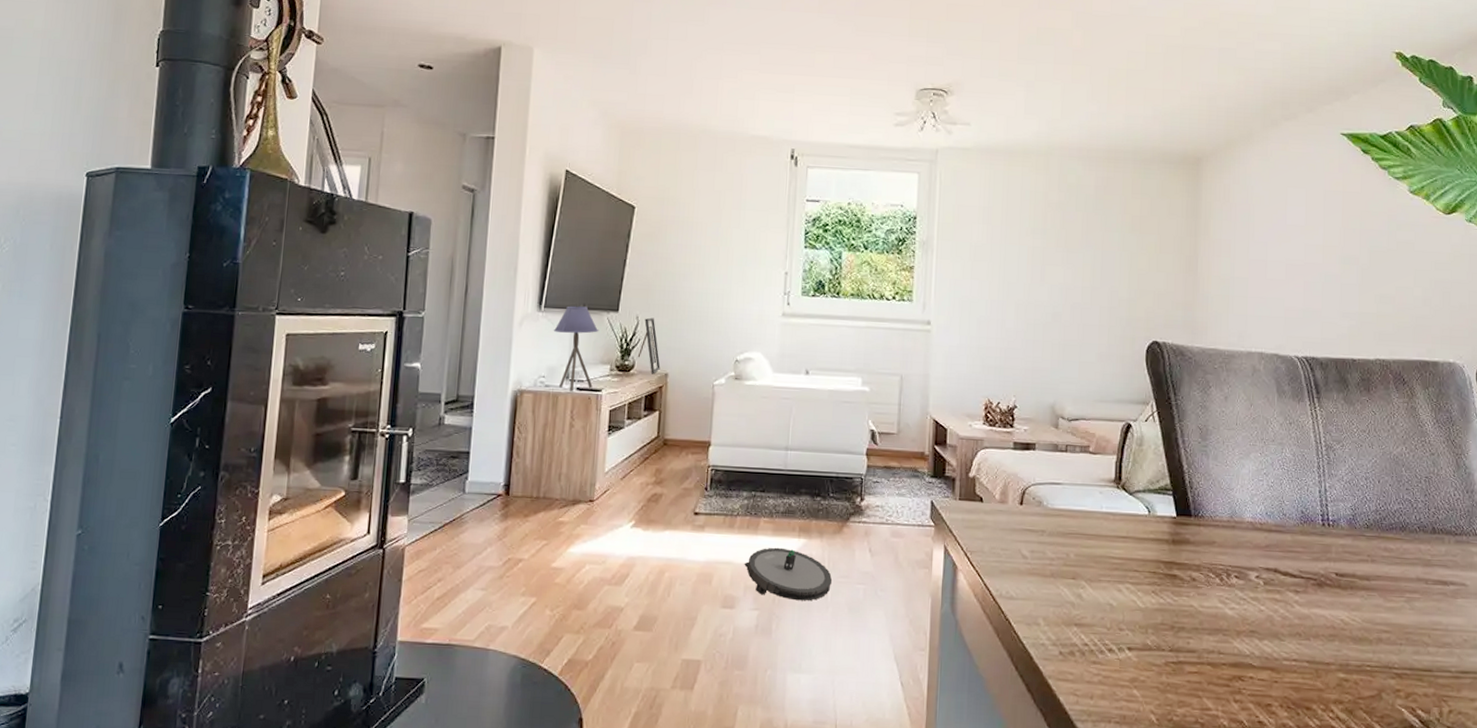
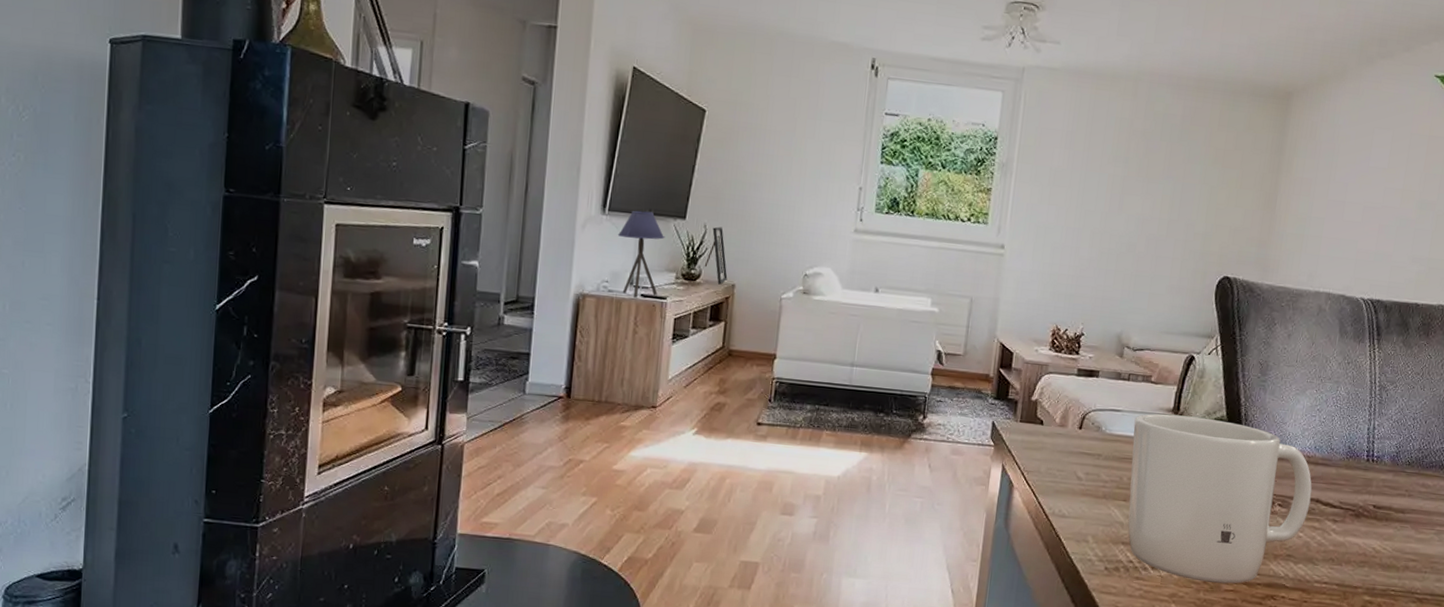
robot vacuum: present [744,547,833,602] -> none [805,459,891,512]
mug: none [1076,485,1269,665] -> present [1127,413,1312,584]

